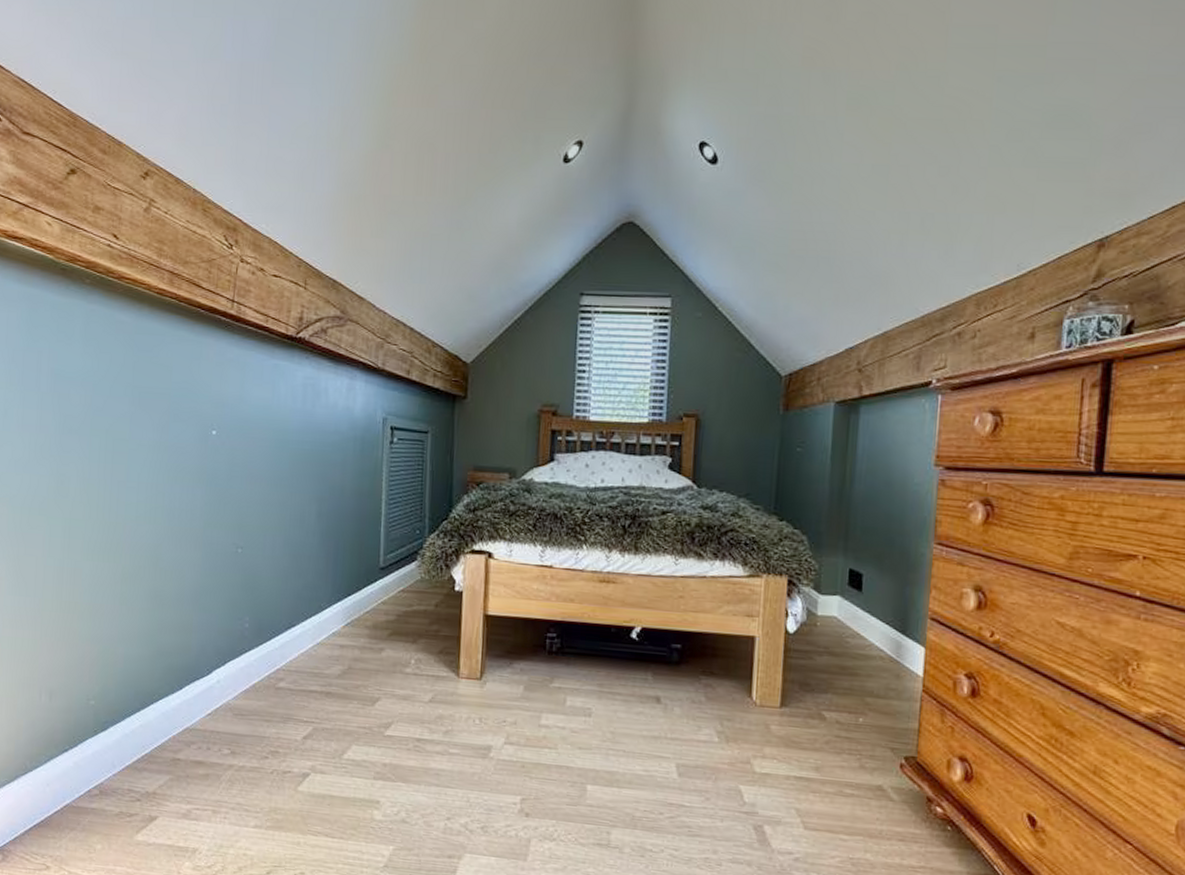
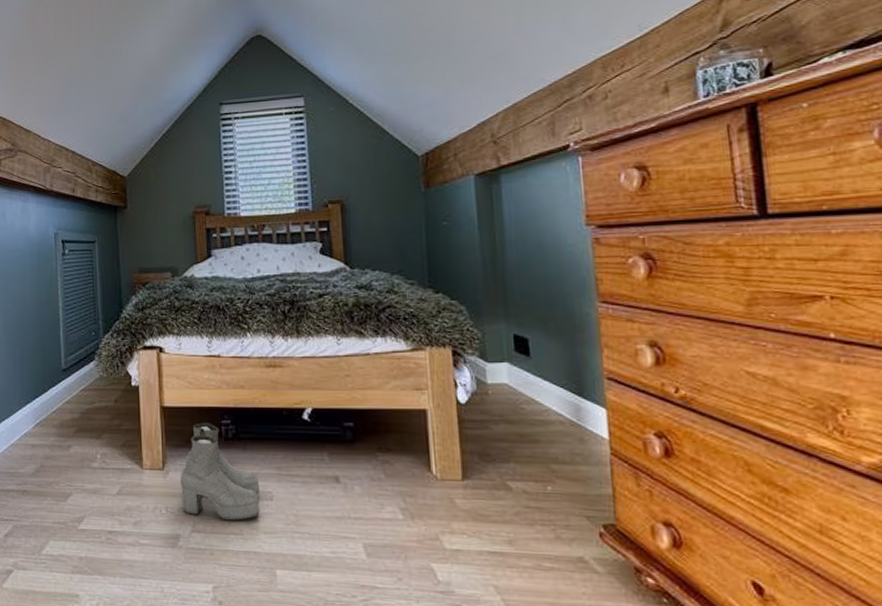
boots: none [497,634,580,735] -> present [179,422,260,521]

